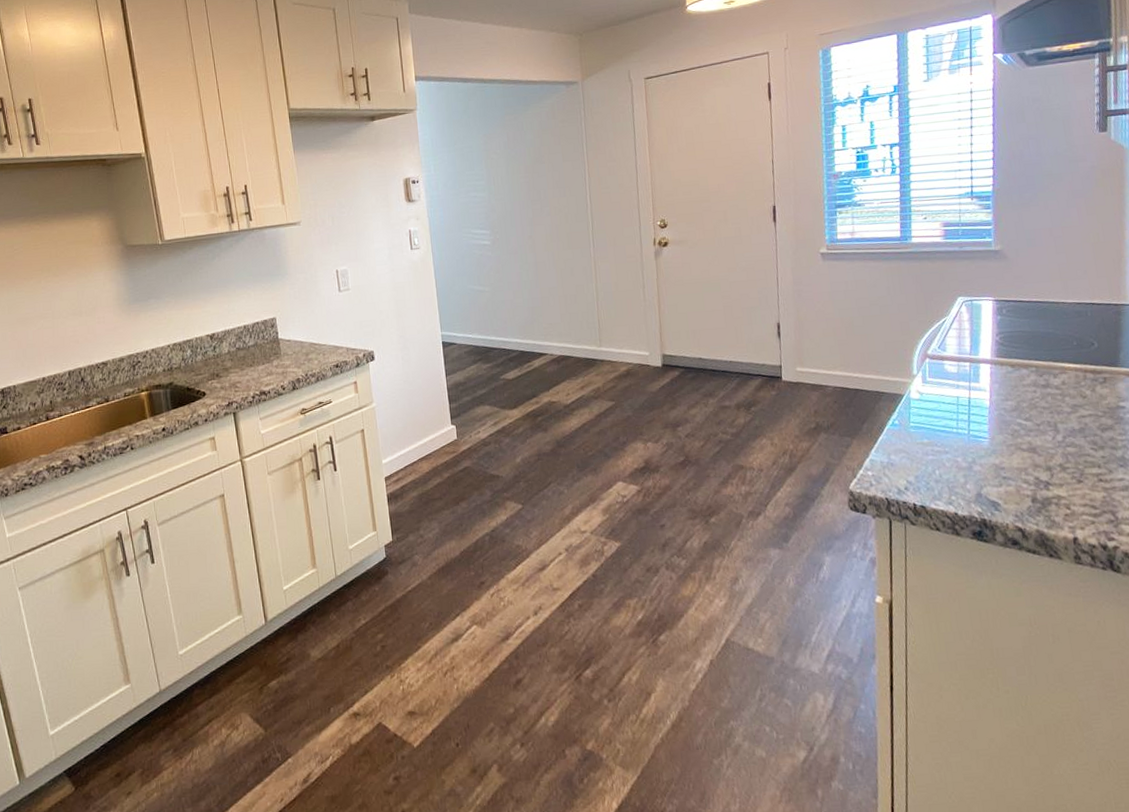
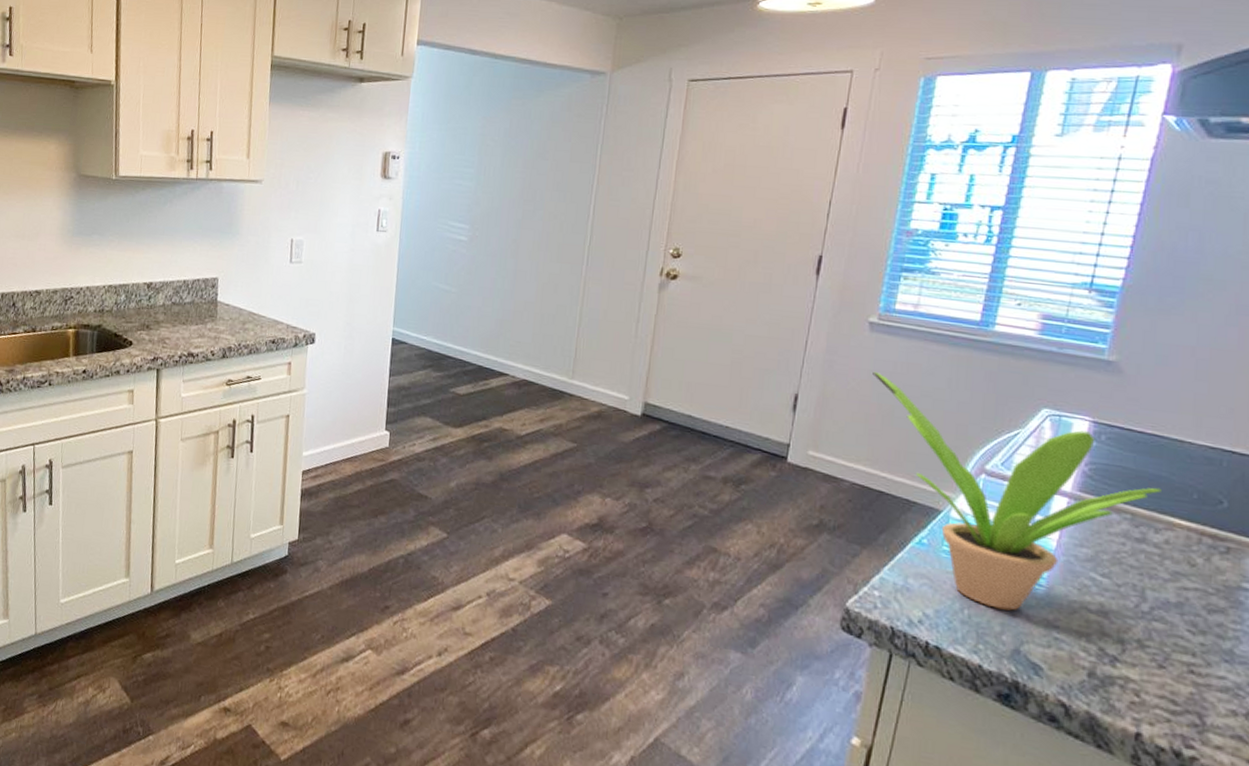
potted plant: none [831,292,1052,464] -> present [872,371,1161,611]

